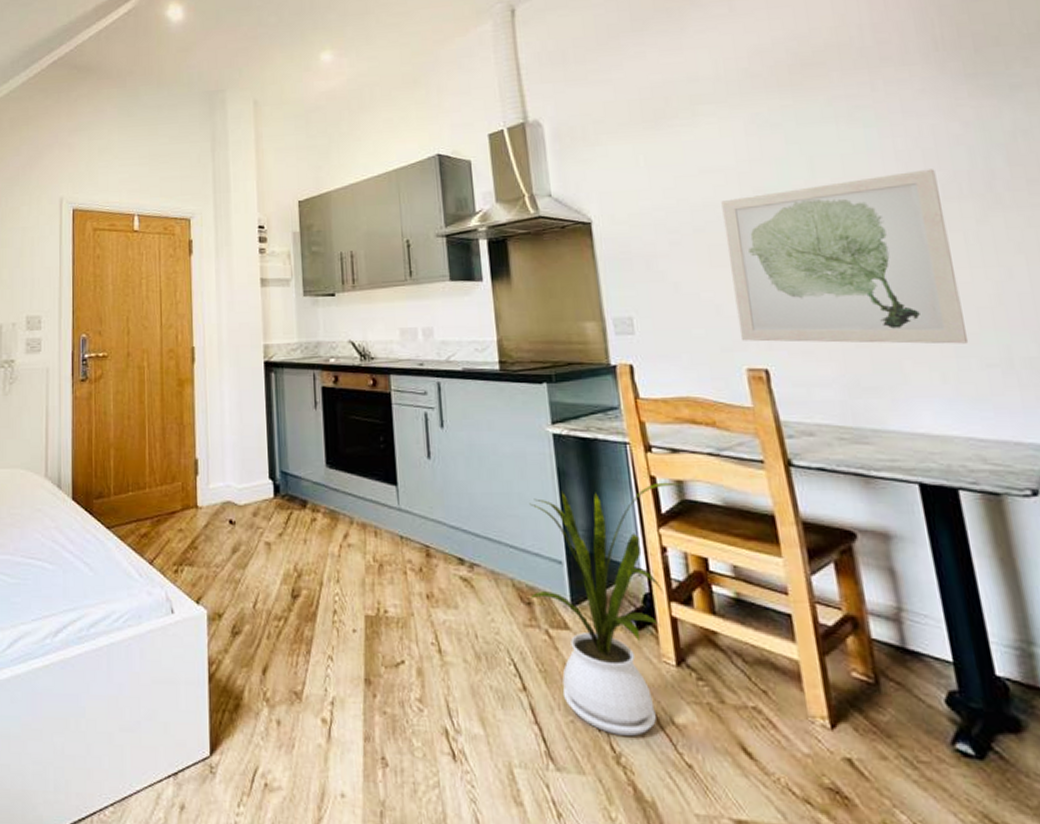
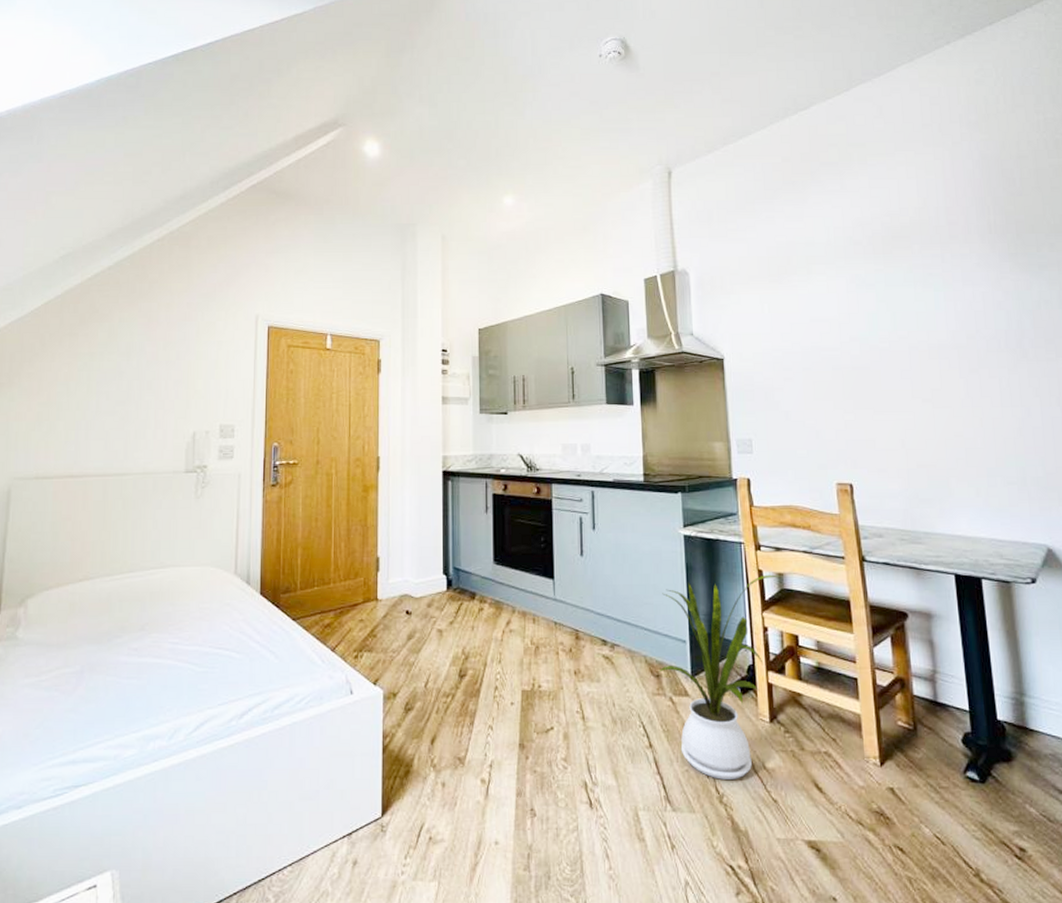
wall art: present [721,169,969,344] -> none [825,327,997,466]

